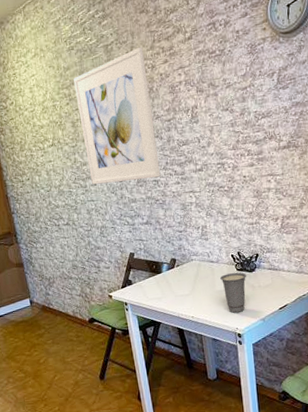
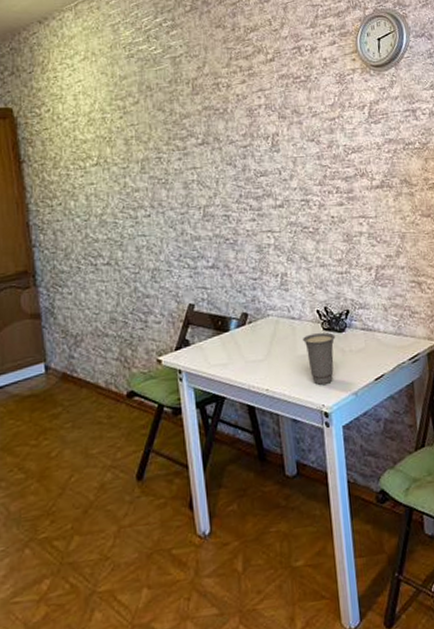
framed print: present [73,46,161,185] -> none [131,63,233,216]

